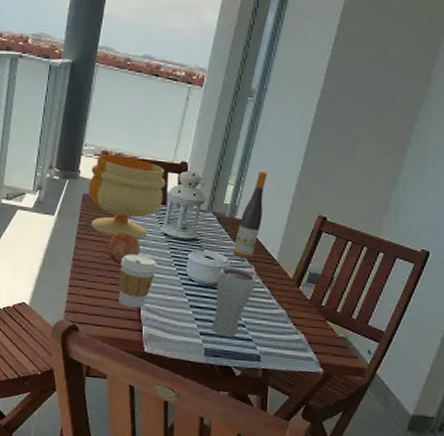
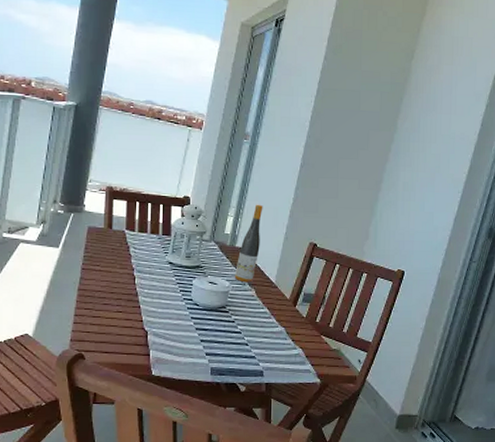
footed bowl: present [88,155,167,240] -> none [93,190,170,268]
apple: present [108,233,140,264] -> none [114,263,146,292]
coffee cup: present [119,254,157,308] -> none [125,282,163,333]
drinking glass: present [211,267,256,337] -> none [216,291,256,356]

